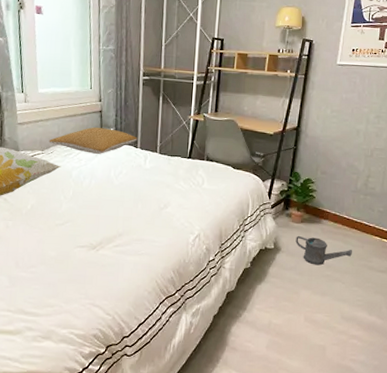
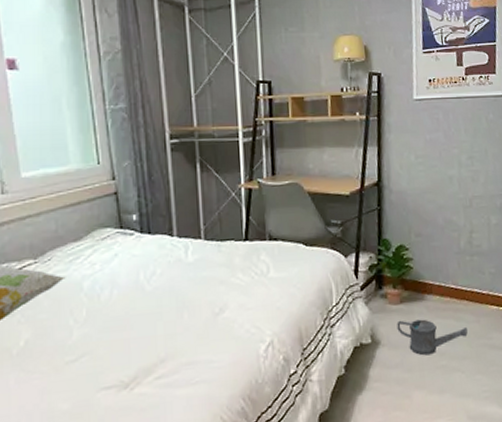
pillow: present [49,127,138,154] -> none [43,215,172,253]

